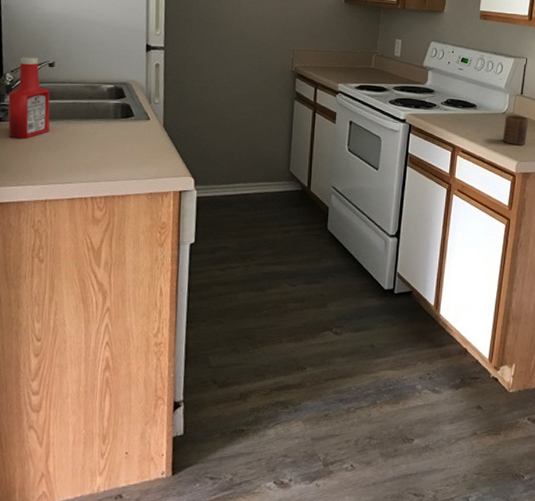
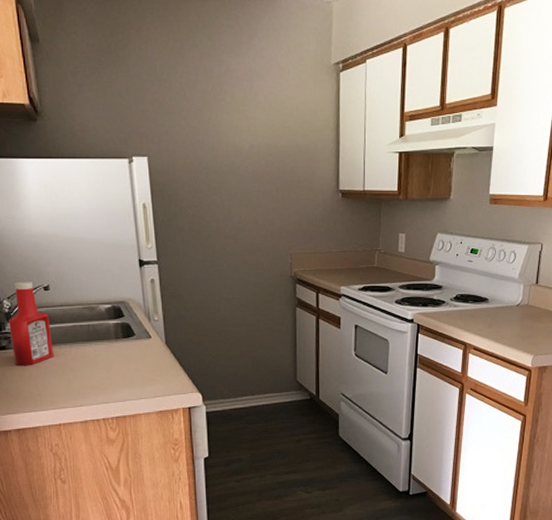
cup: present [502,114,529,145] -> none [516,306,545,338]

